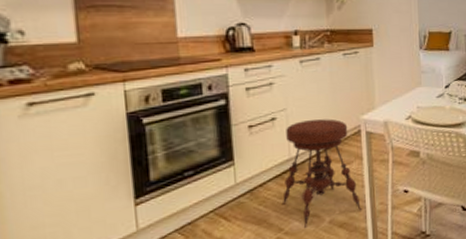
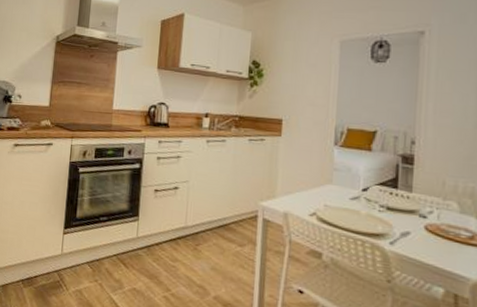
stool: present [281,119,362,228] -> none [172,194,249,297]

